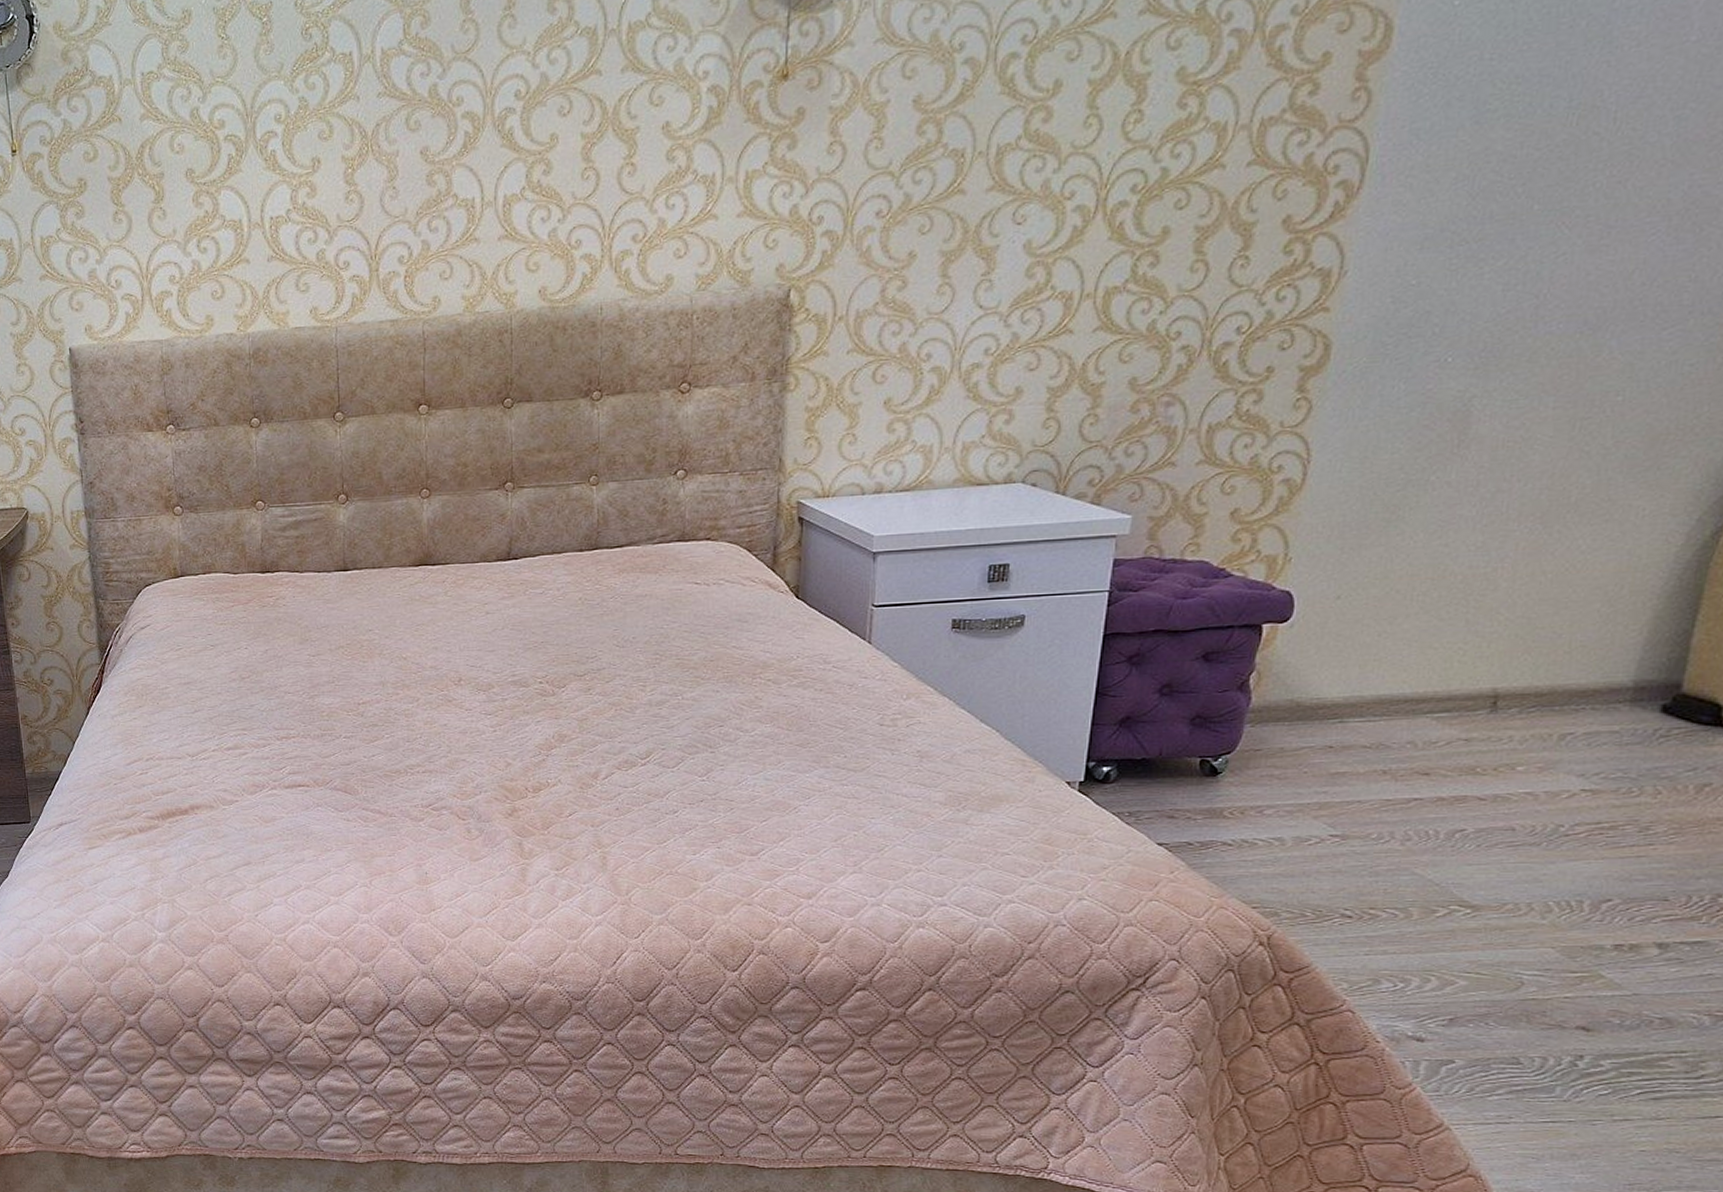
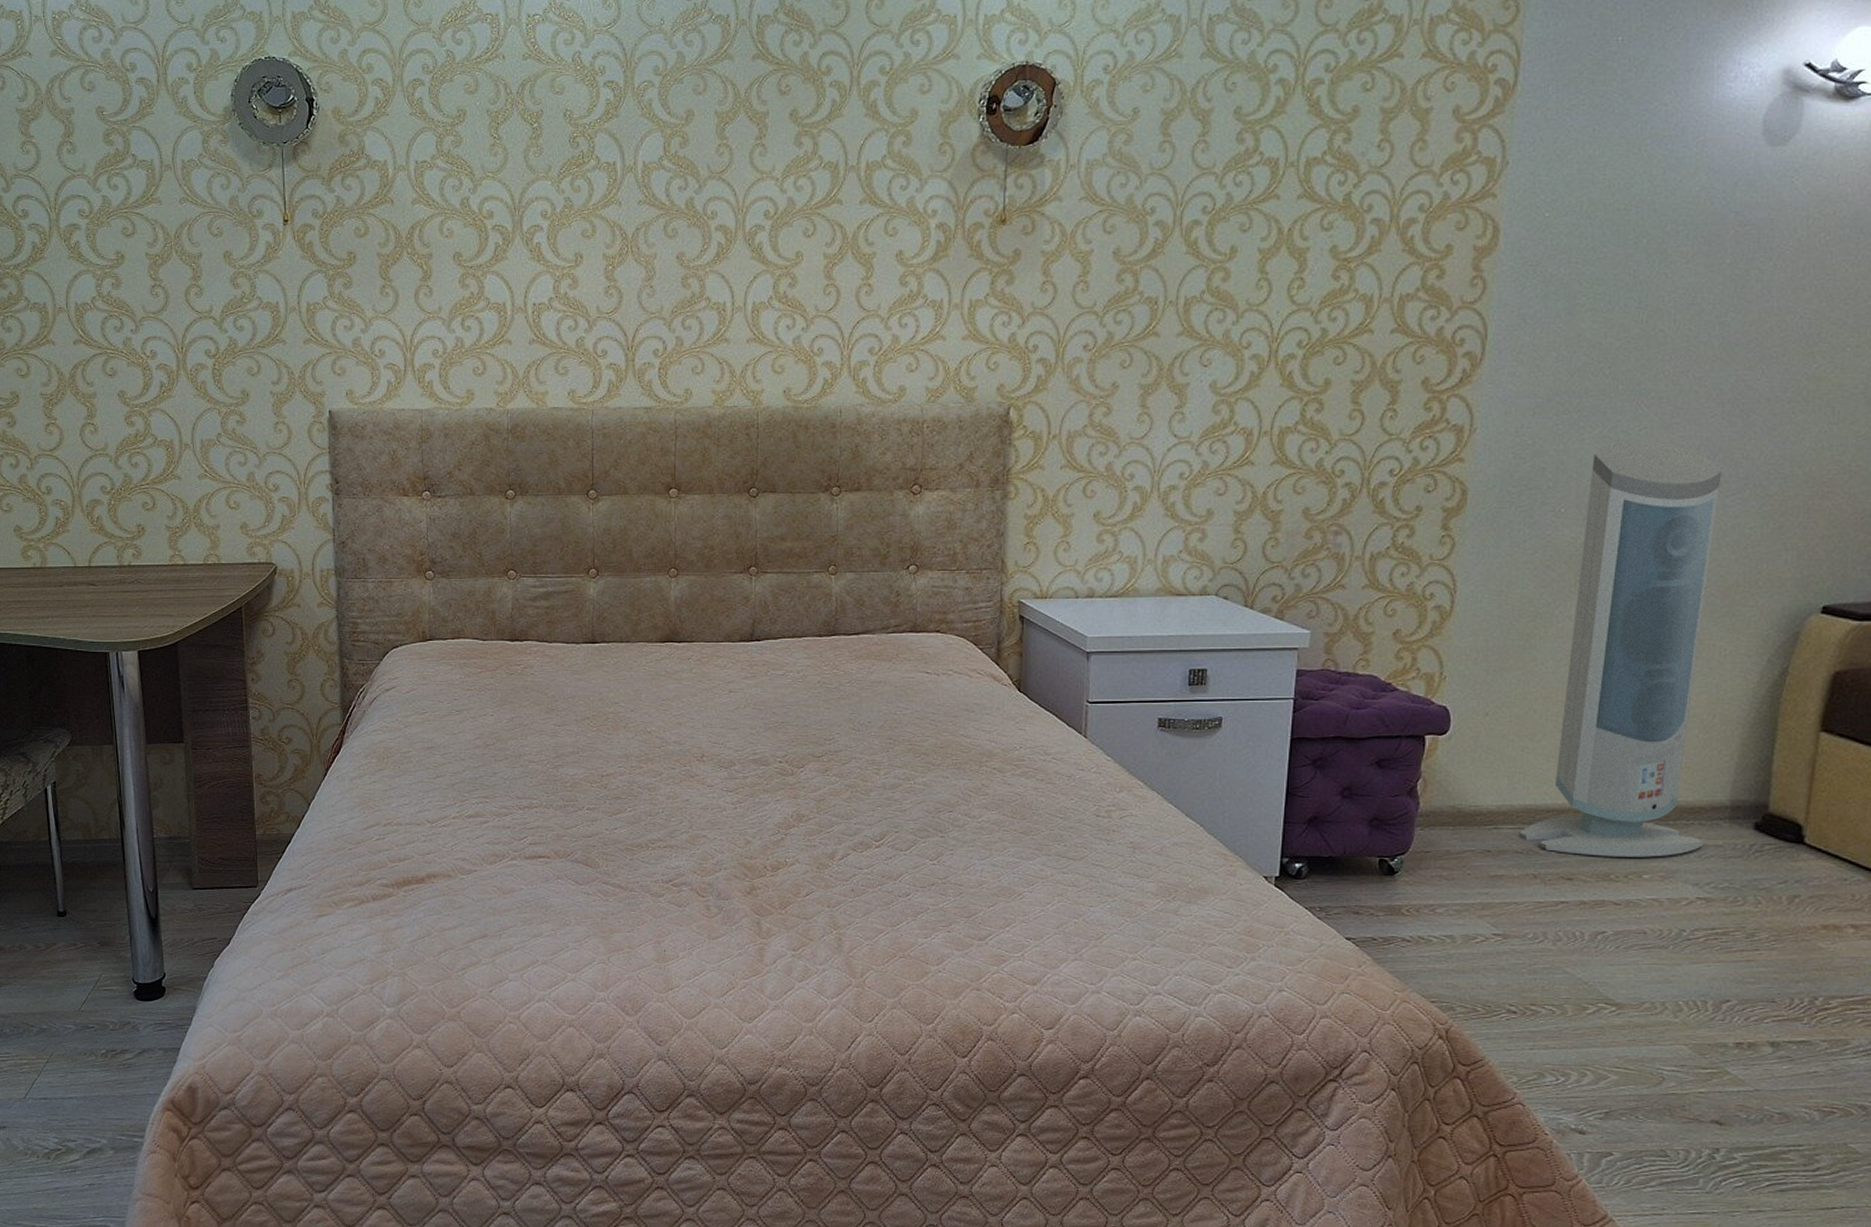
air purifier: none [1368,269,1660,749] -> present [1519,442,1722,857]

